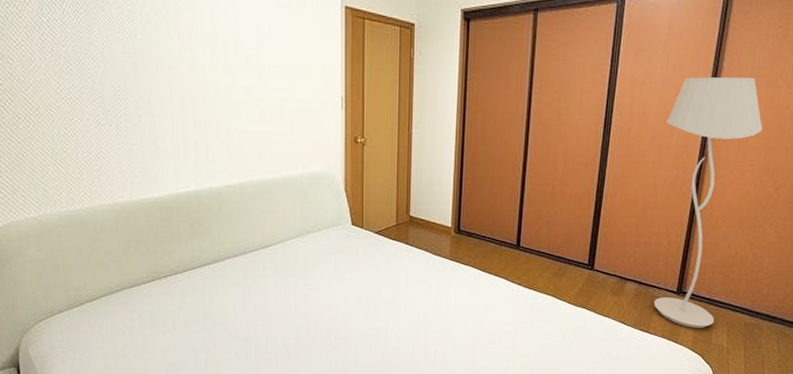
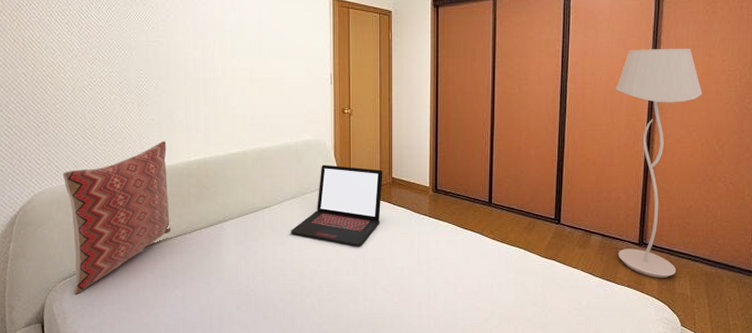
pillow: none [30,169,160,338] -> present [62,140,171,296]
laptop: none [295,200,400,291] -> present [291,164,383,247]

